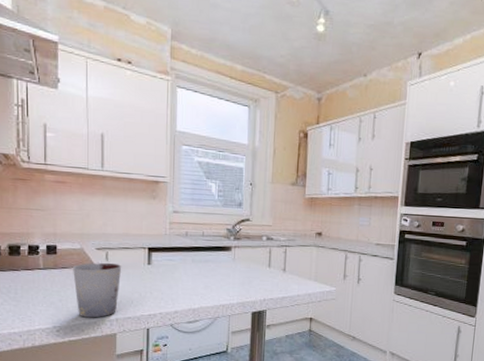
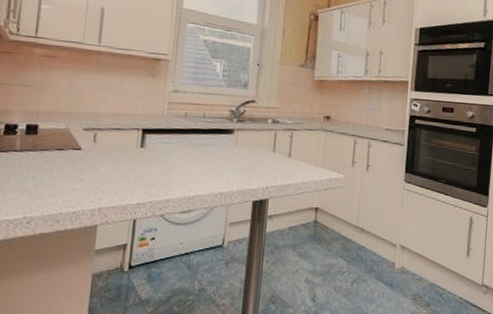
cup: present [73,262,122,318] -> none [53,144,111,207]

